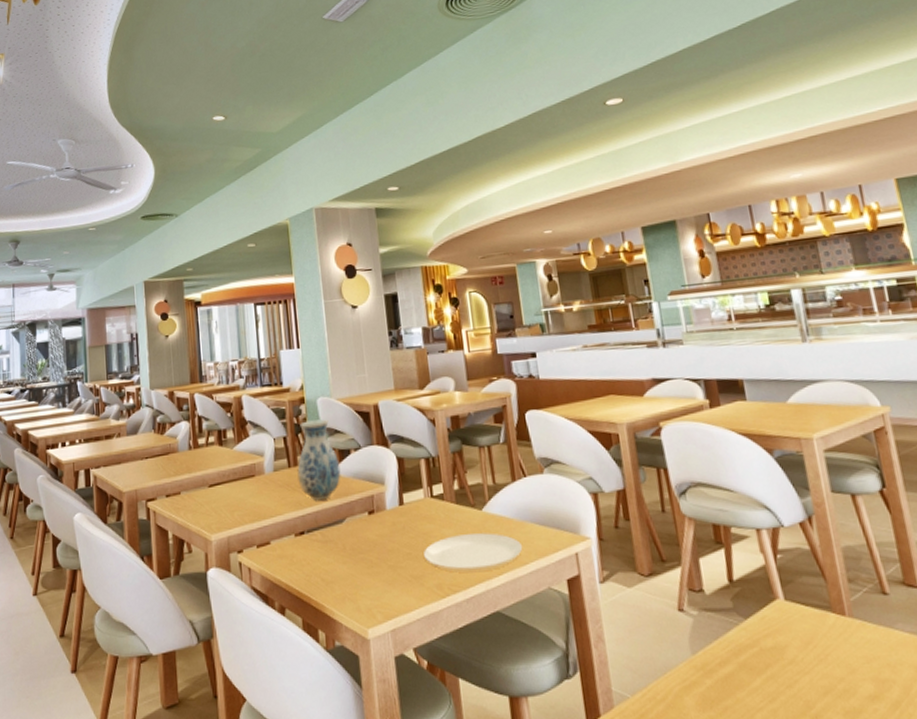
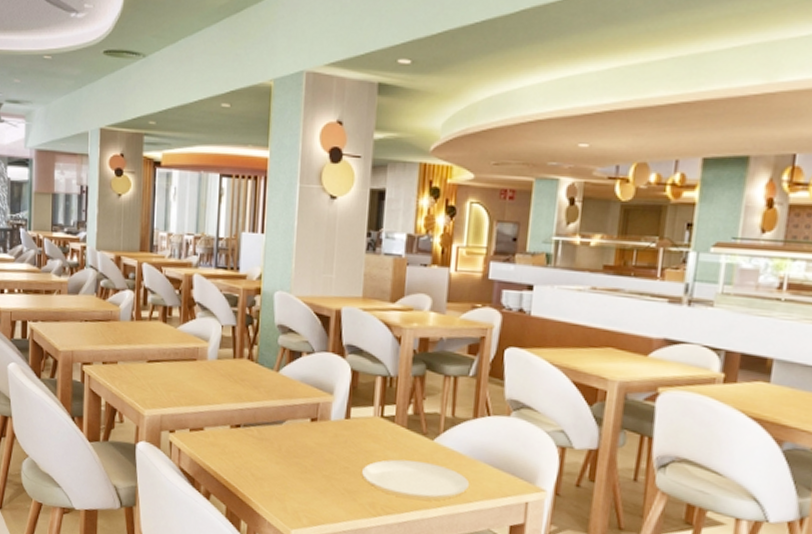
vase: present [297,419,341,501] -> none [241,313,289,398]

